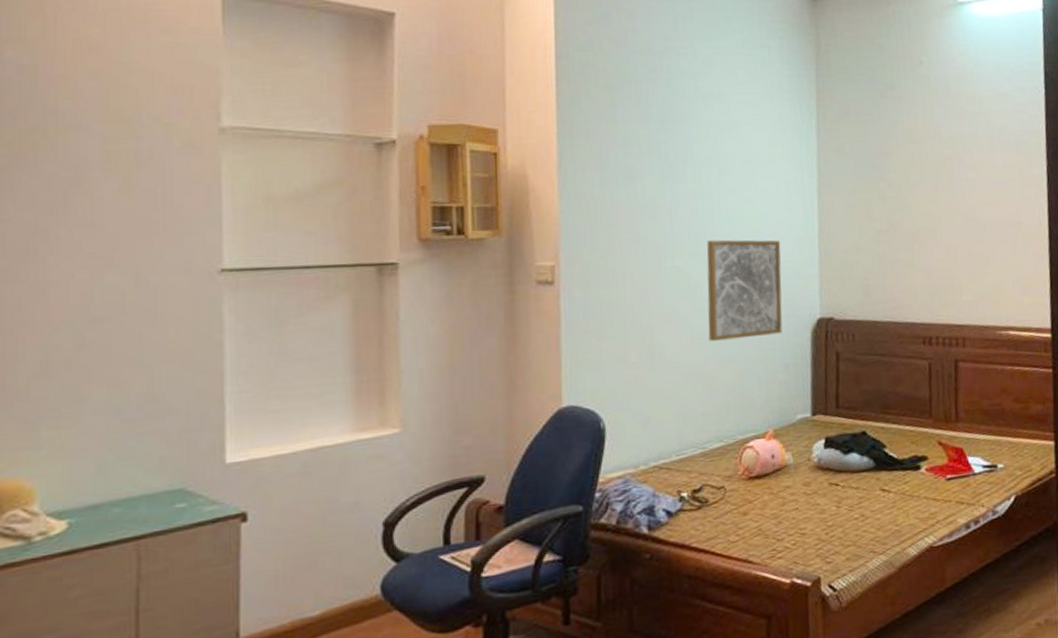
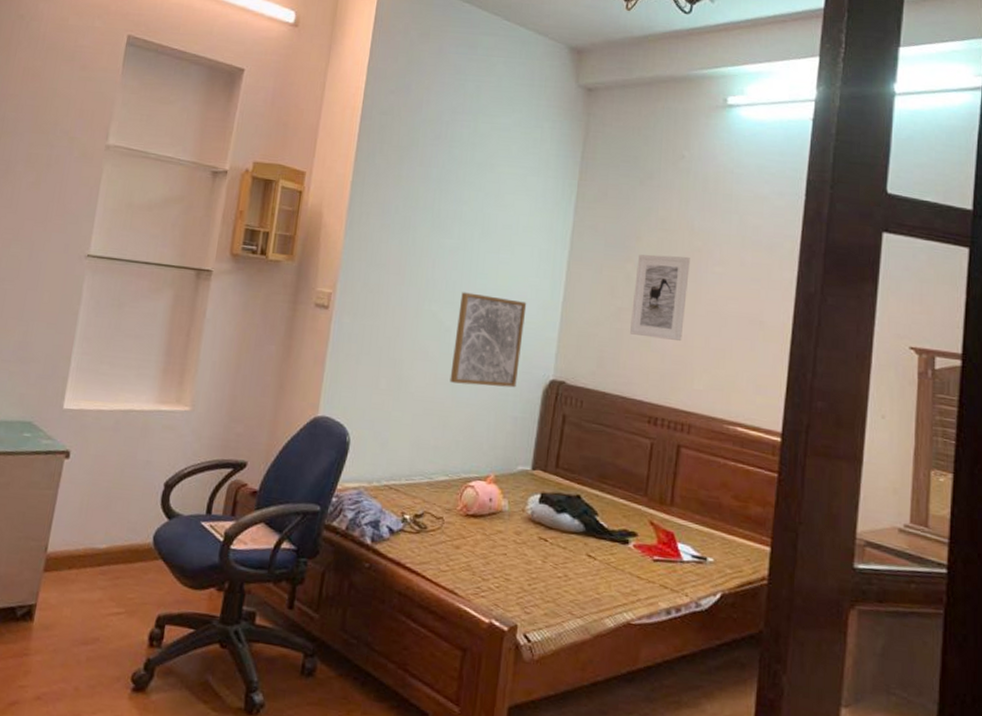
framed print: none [890,166,945,257] -> present [630,254,690,341]

